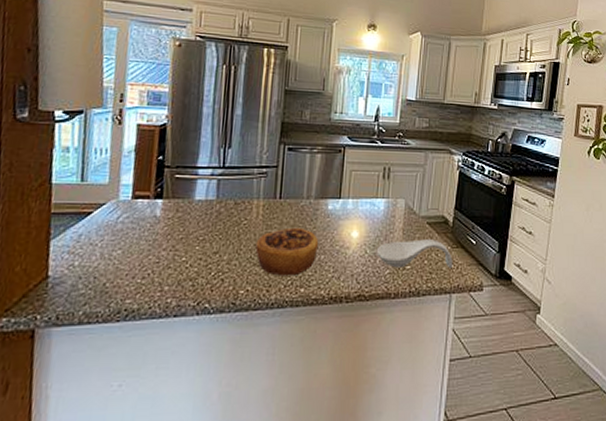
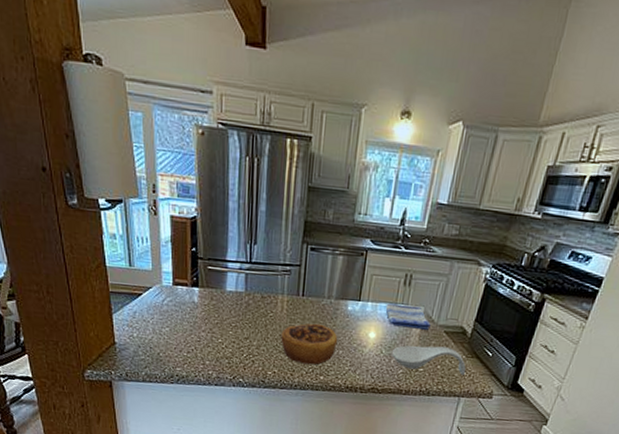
dish towel: none [366,198,413,223] -> present [385,303,431,330]

